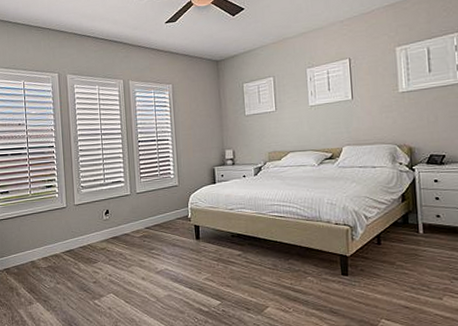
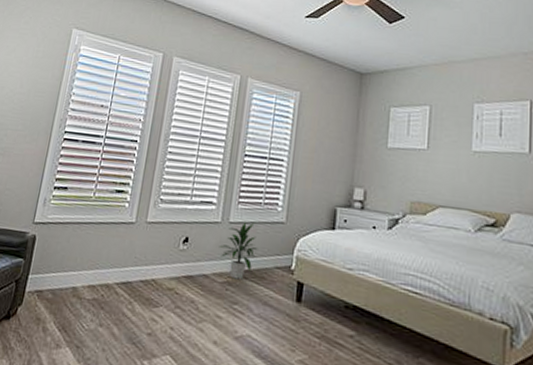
indoor plant: none [132,190,162,233] -> present [219,222,258,280]

